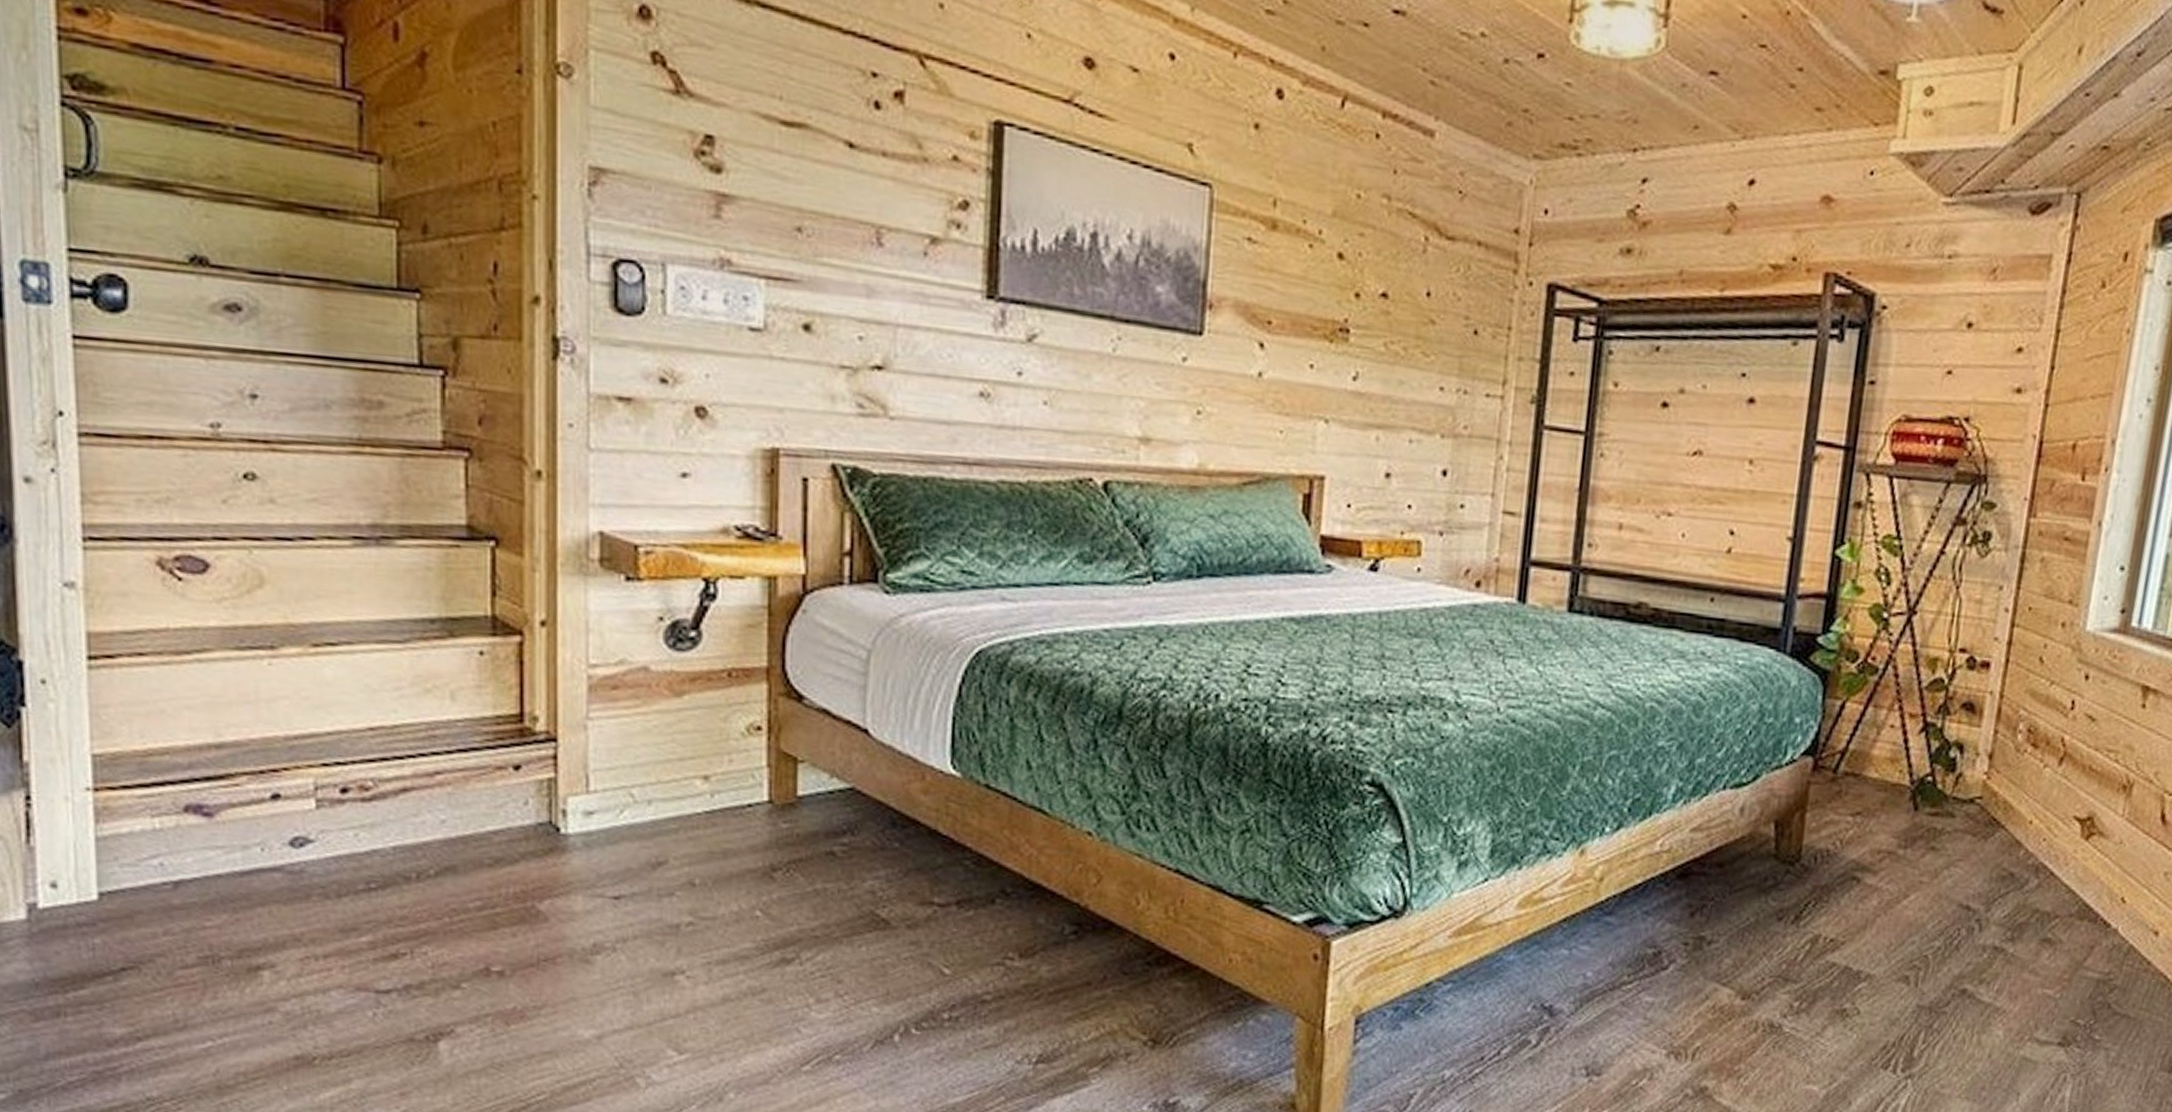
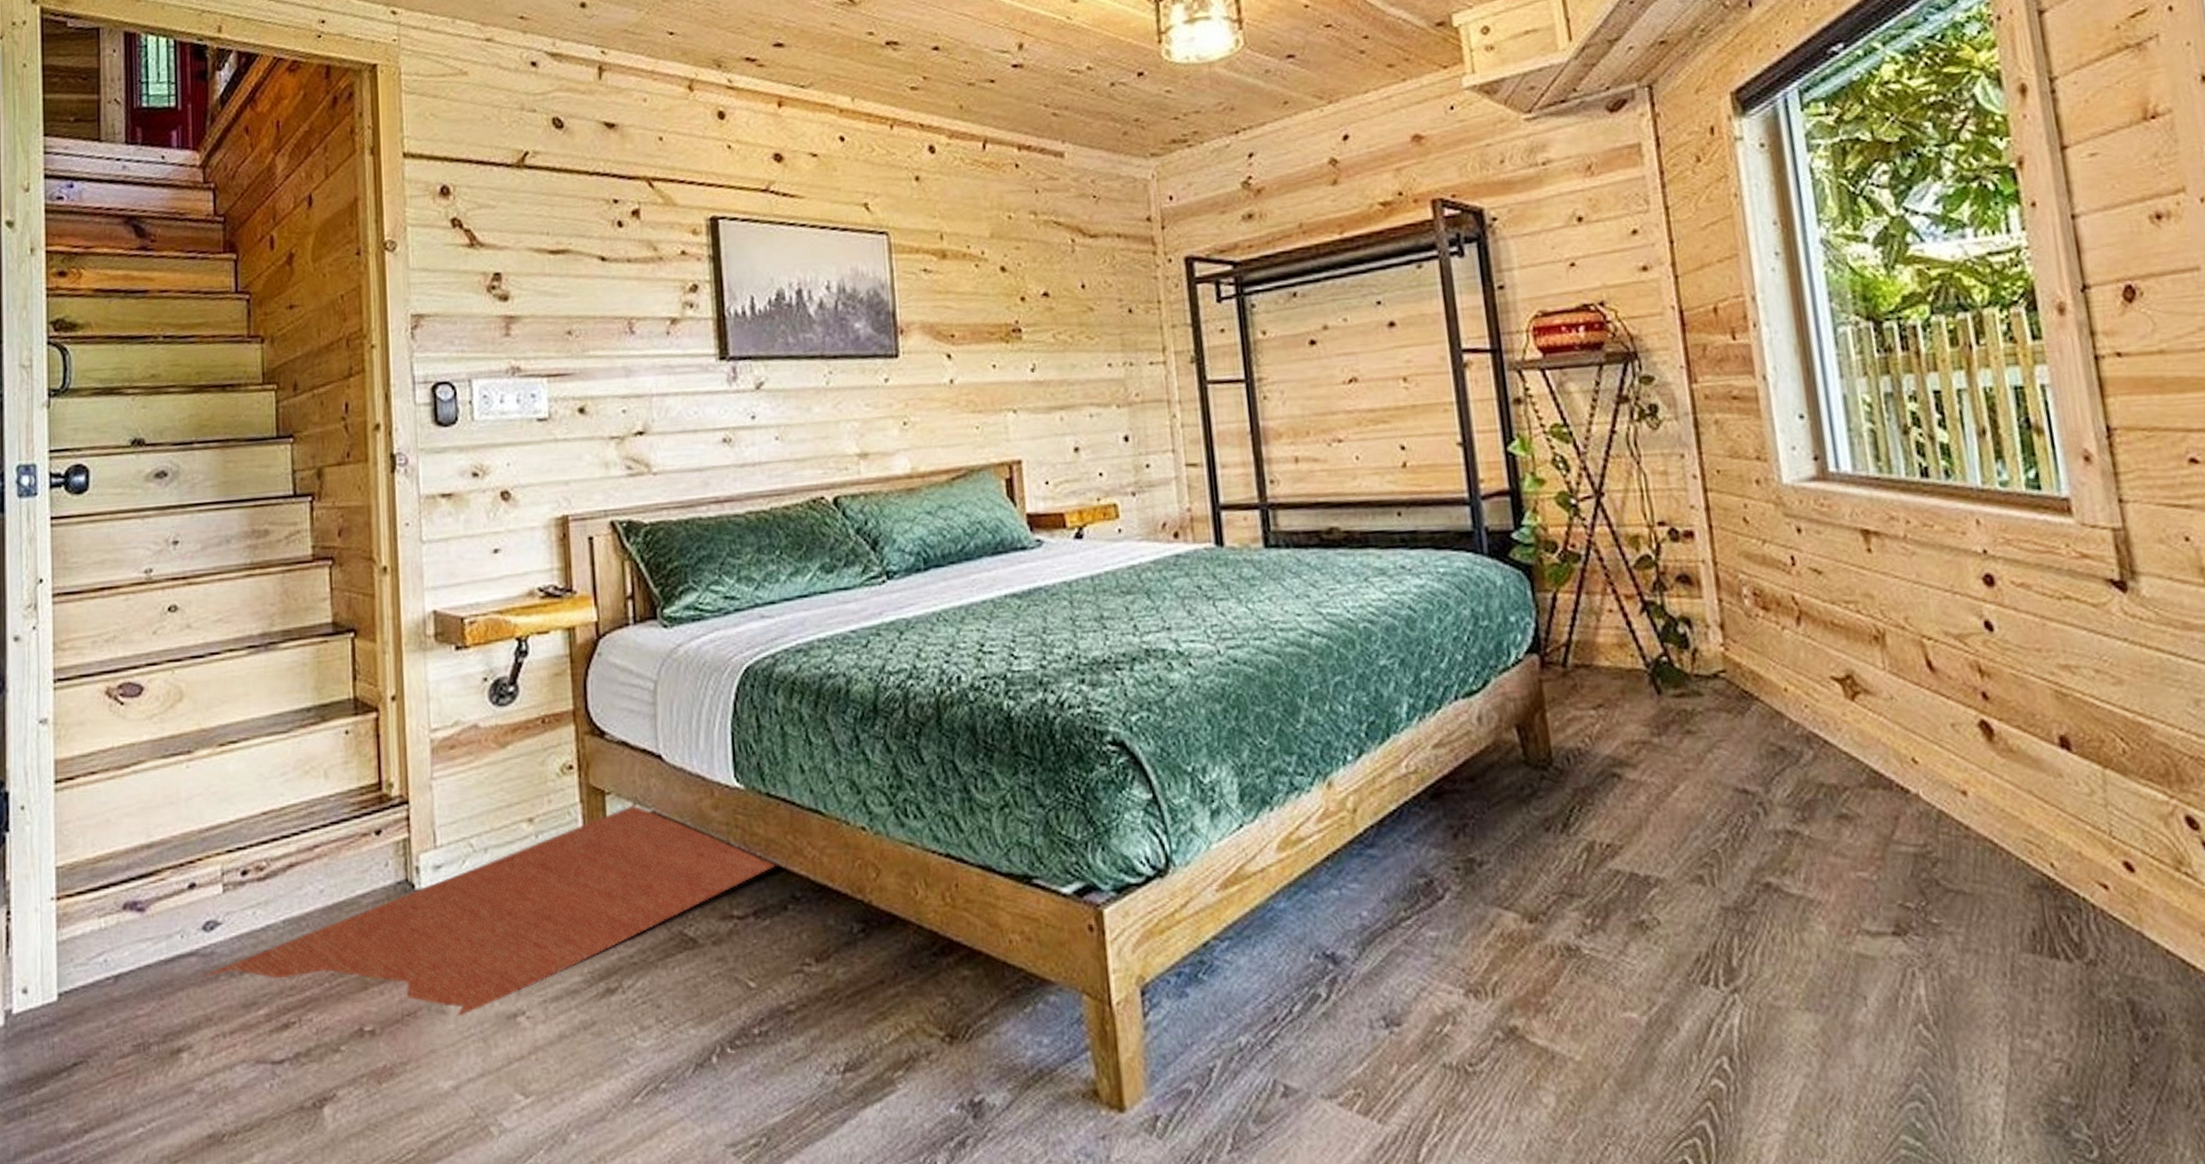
rug: none [285,776,990,969] -> present [200,803,778,1017]

